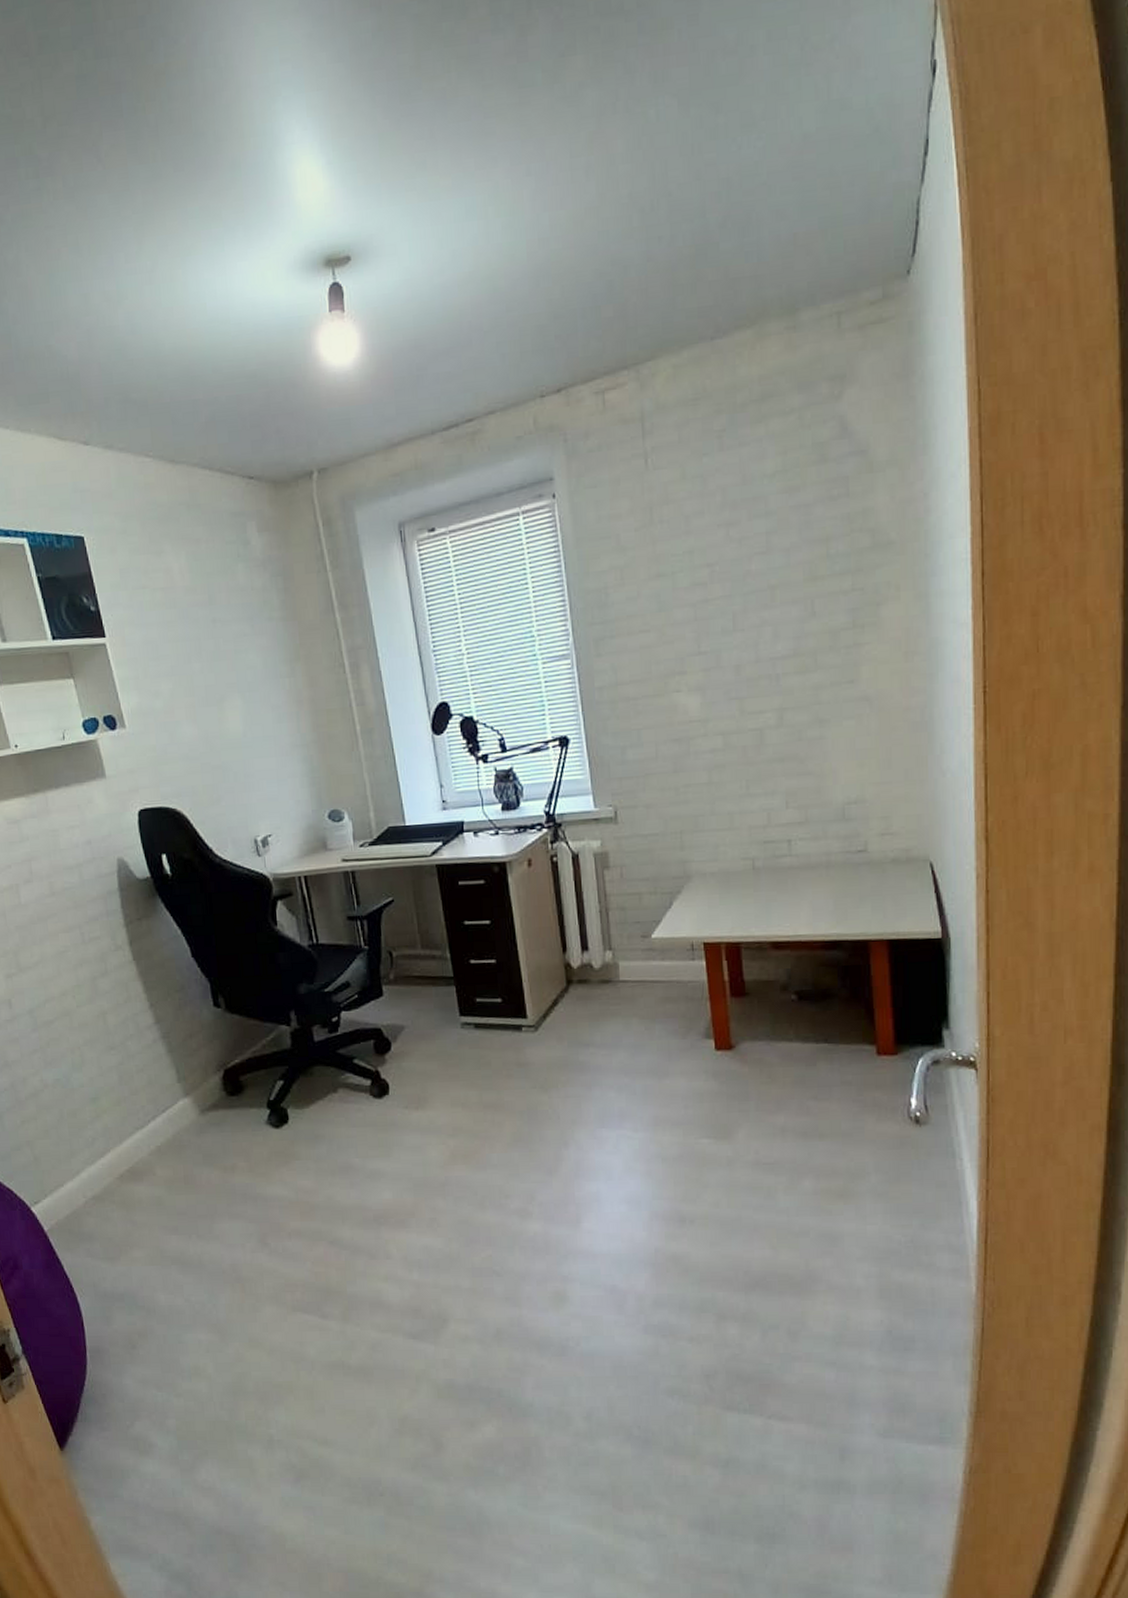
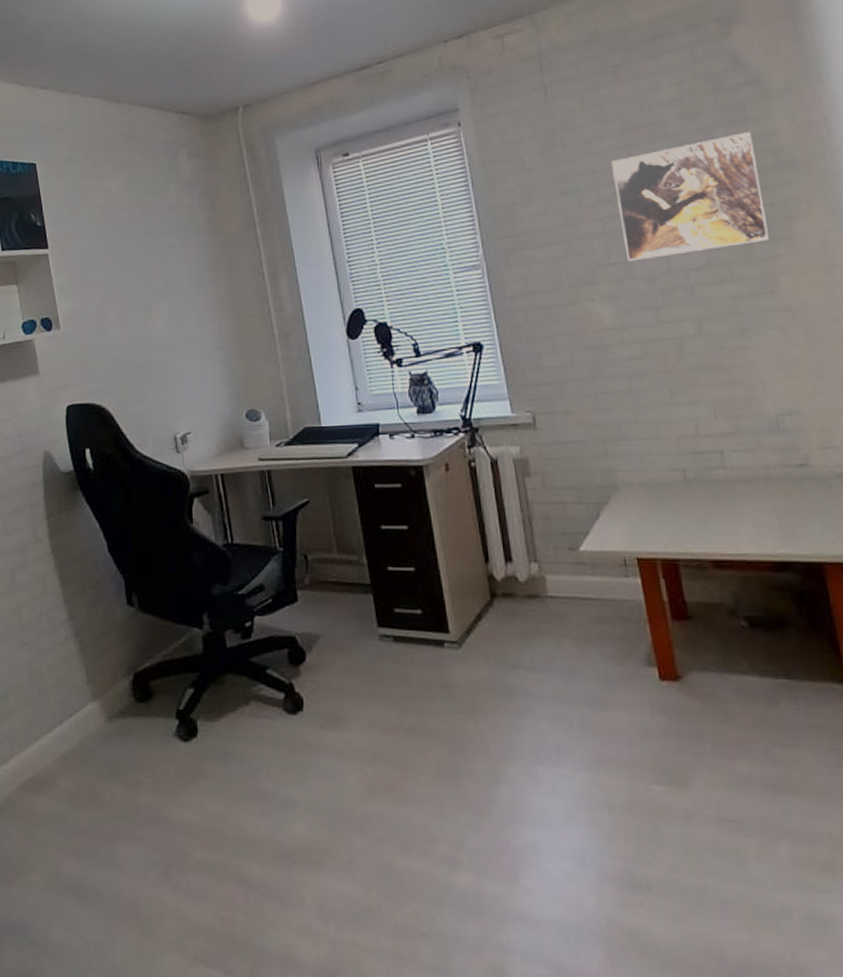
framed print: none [709,509,856,650] -> present [611,132,769,262]

